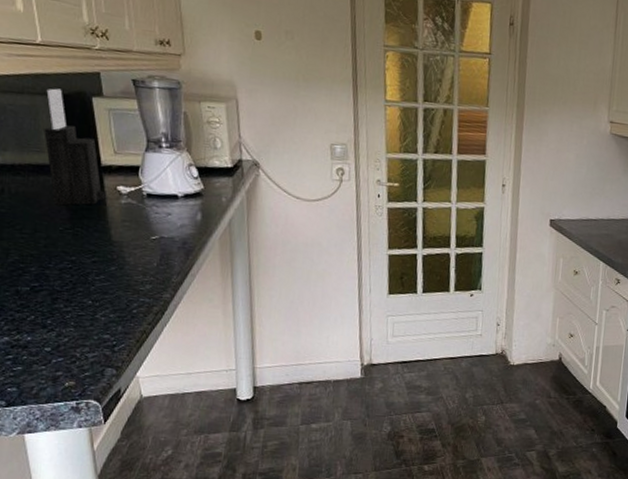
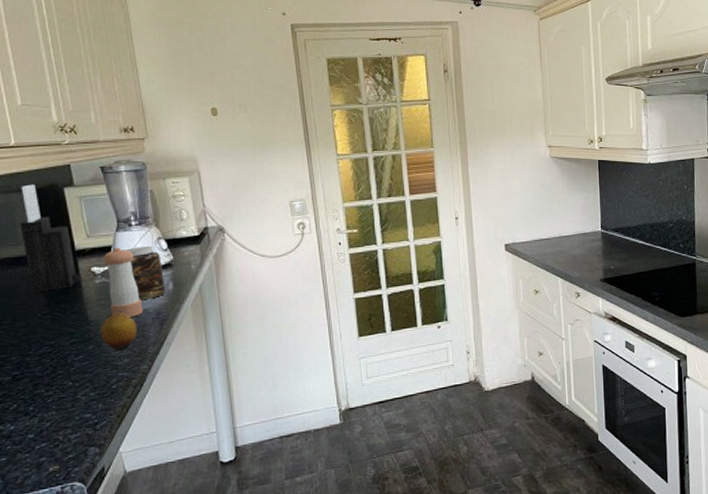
fruit: none [122,237,162,275] -> present [100,313,137,350]
pepper shaker: none [129,168,169,243] -> present [103,247,143,317]
jar: none [154,170,194,228] -> present [125,247,165,301]

